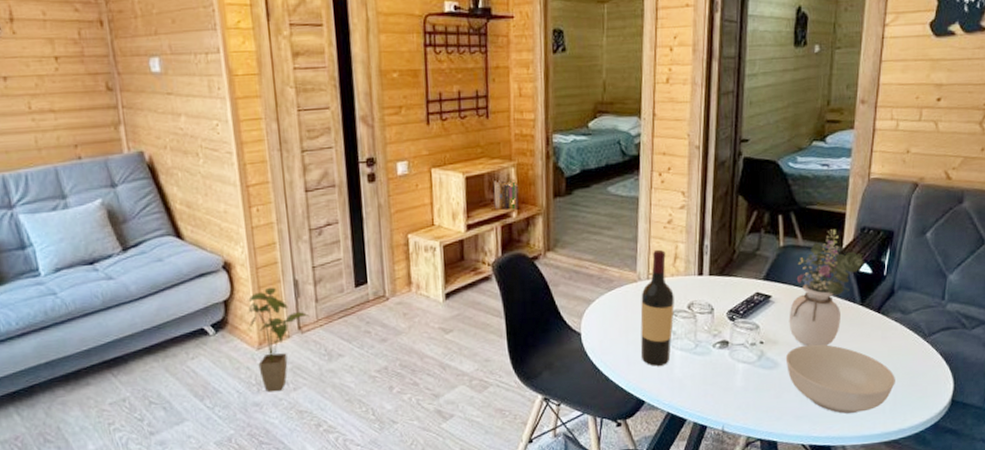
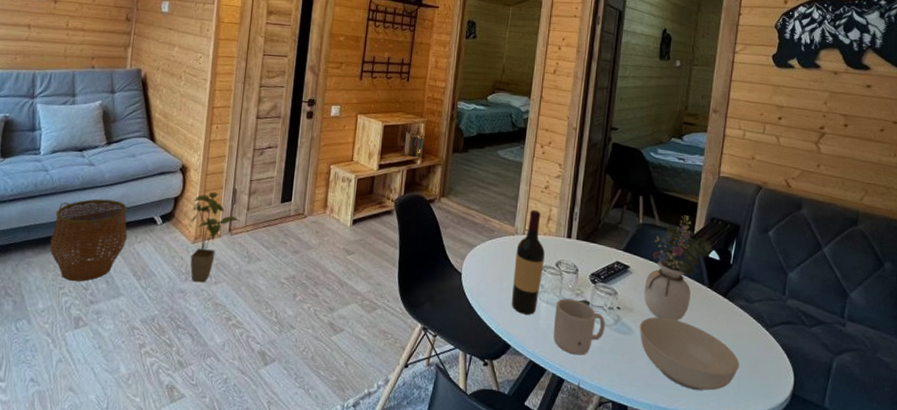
basket: none [81,315,176,414] -> present [50,199,128,282]
mug: none [690,341,748,399] -> present [553,298,605,355]

